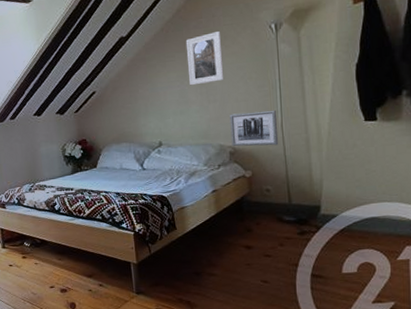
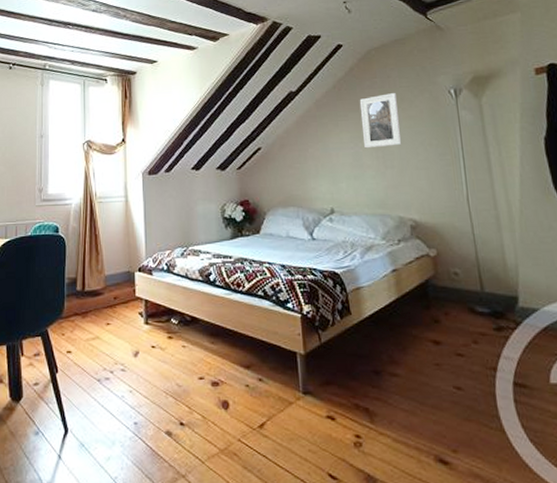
wall art: present [229,110,279,147] -> none [409,181,466,222]

